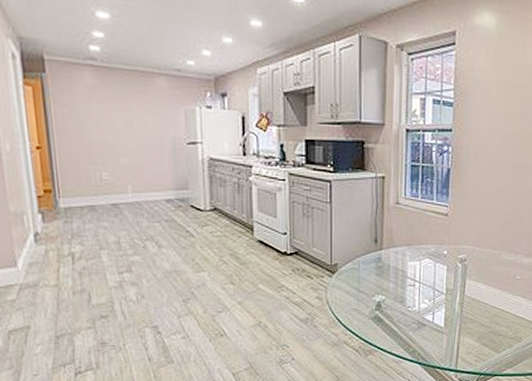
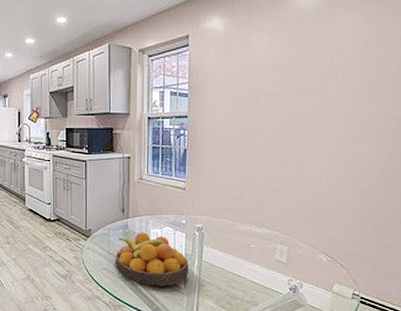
fruit bowl: none [366,266,450,326] -> present [115,232,189,286]

